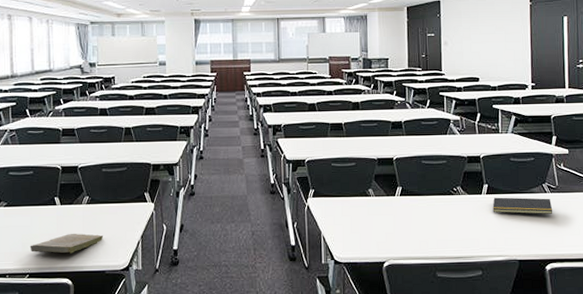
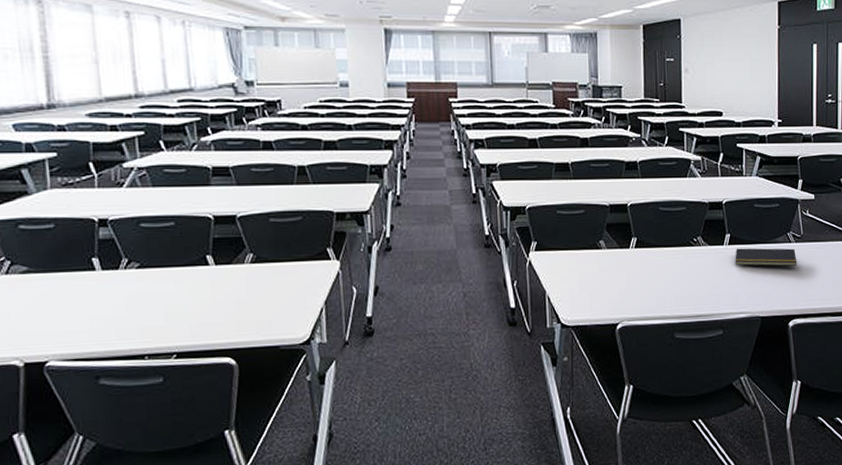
book: present [30,234,104,254] -> none [175,300,275,327]

